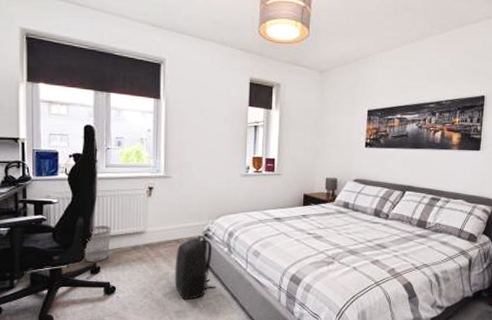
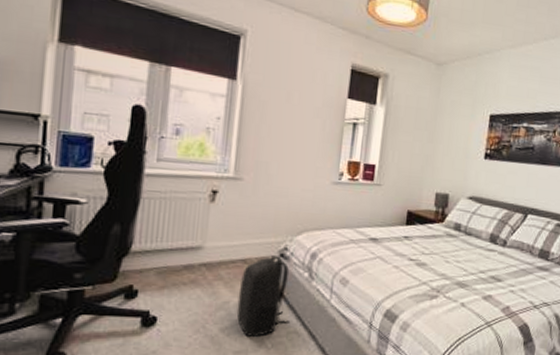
wastebasket: present [84,225,111,262] -> none [118,236,158,283]

